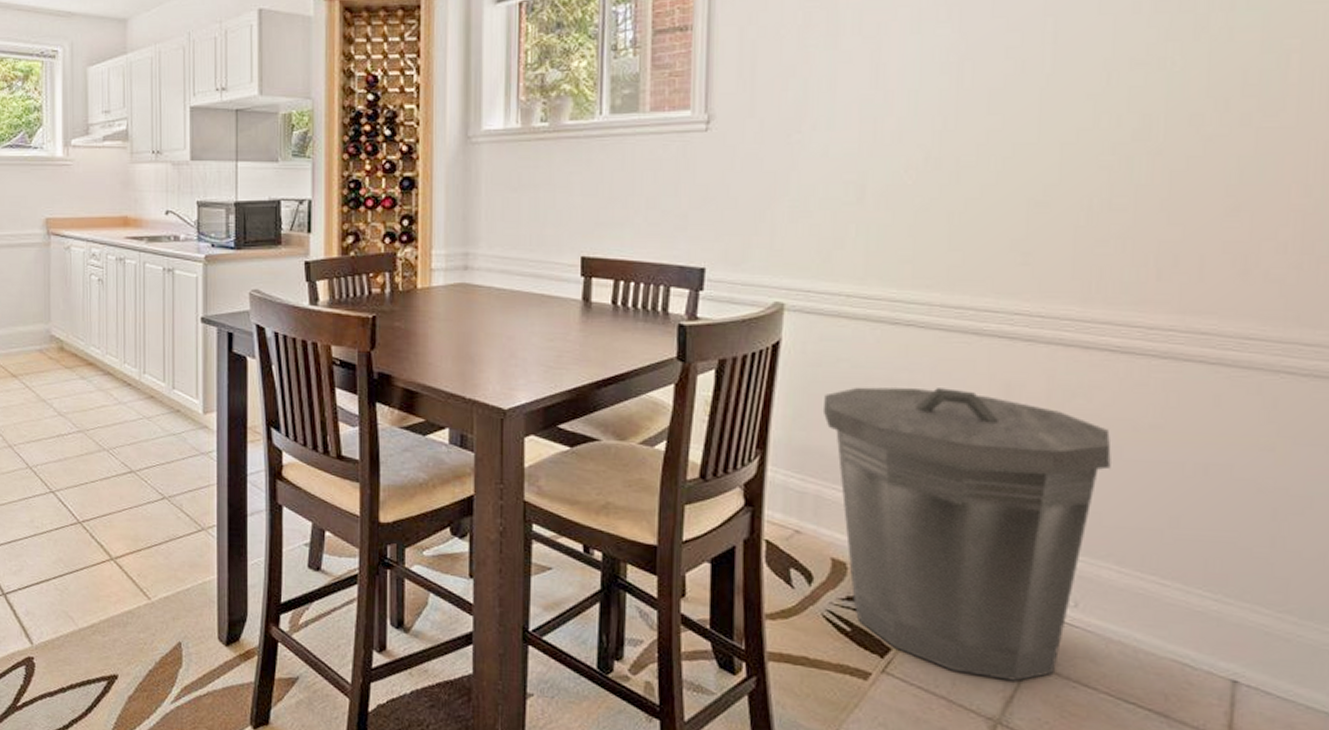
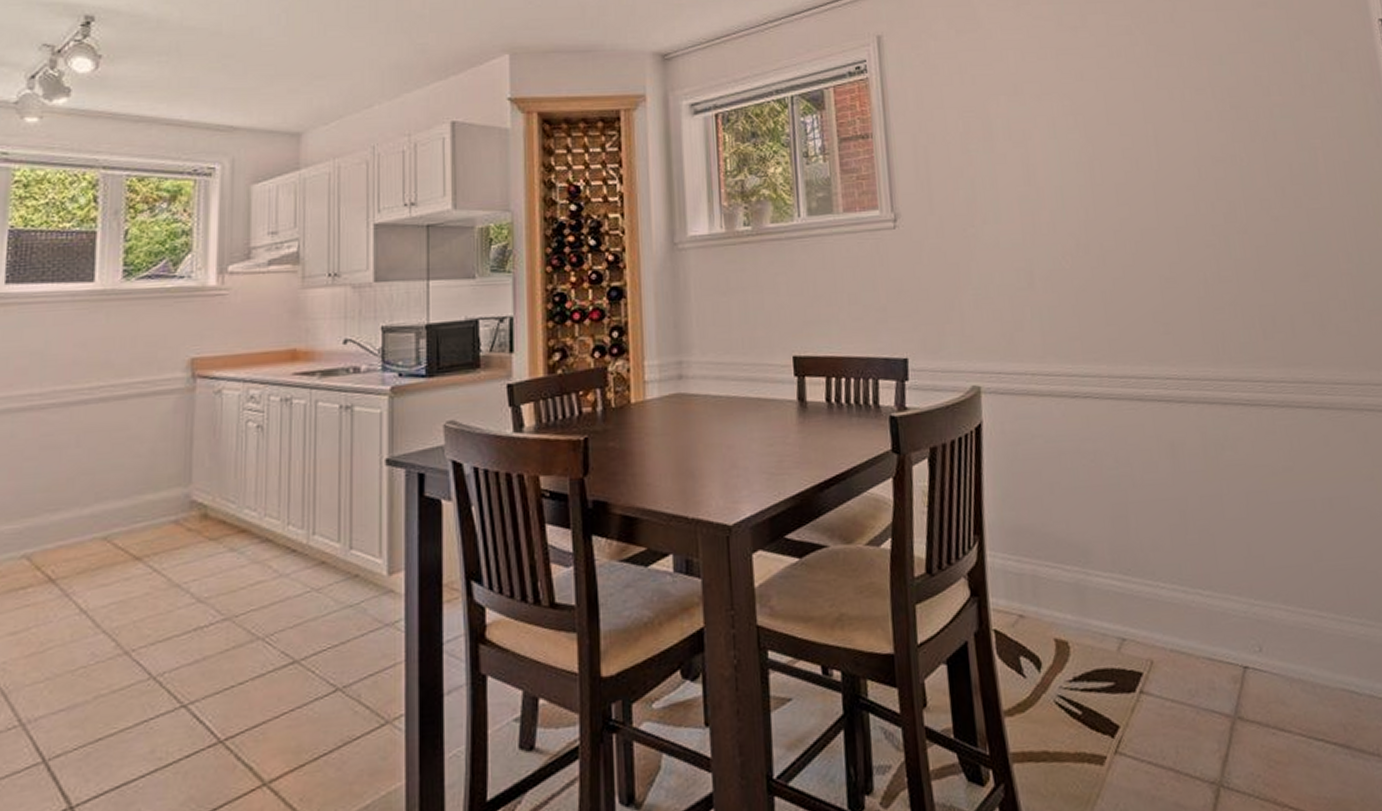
trash can: present [822,387,1111,681] -> none [1026,453,1262,739]

